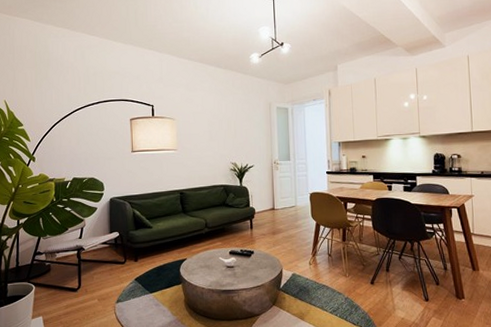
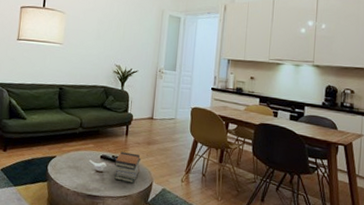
book stack: none [244,244,269,273] -> present [114,152,142,184]

